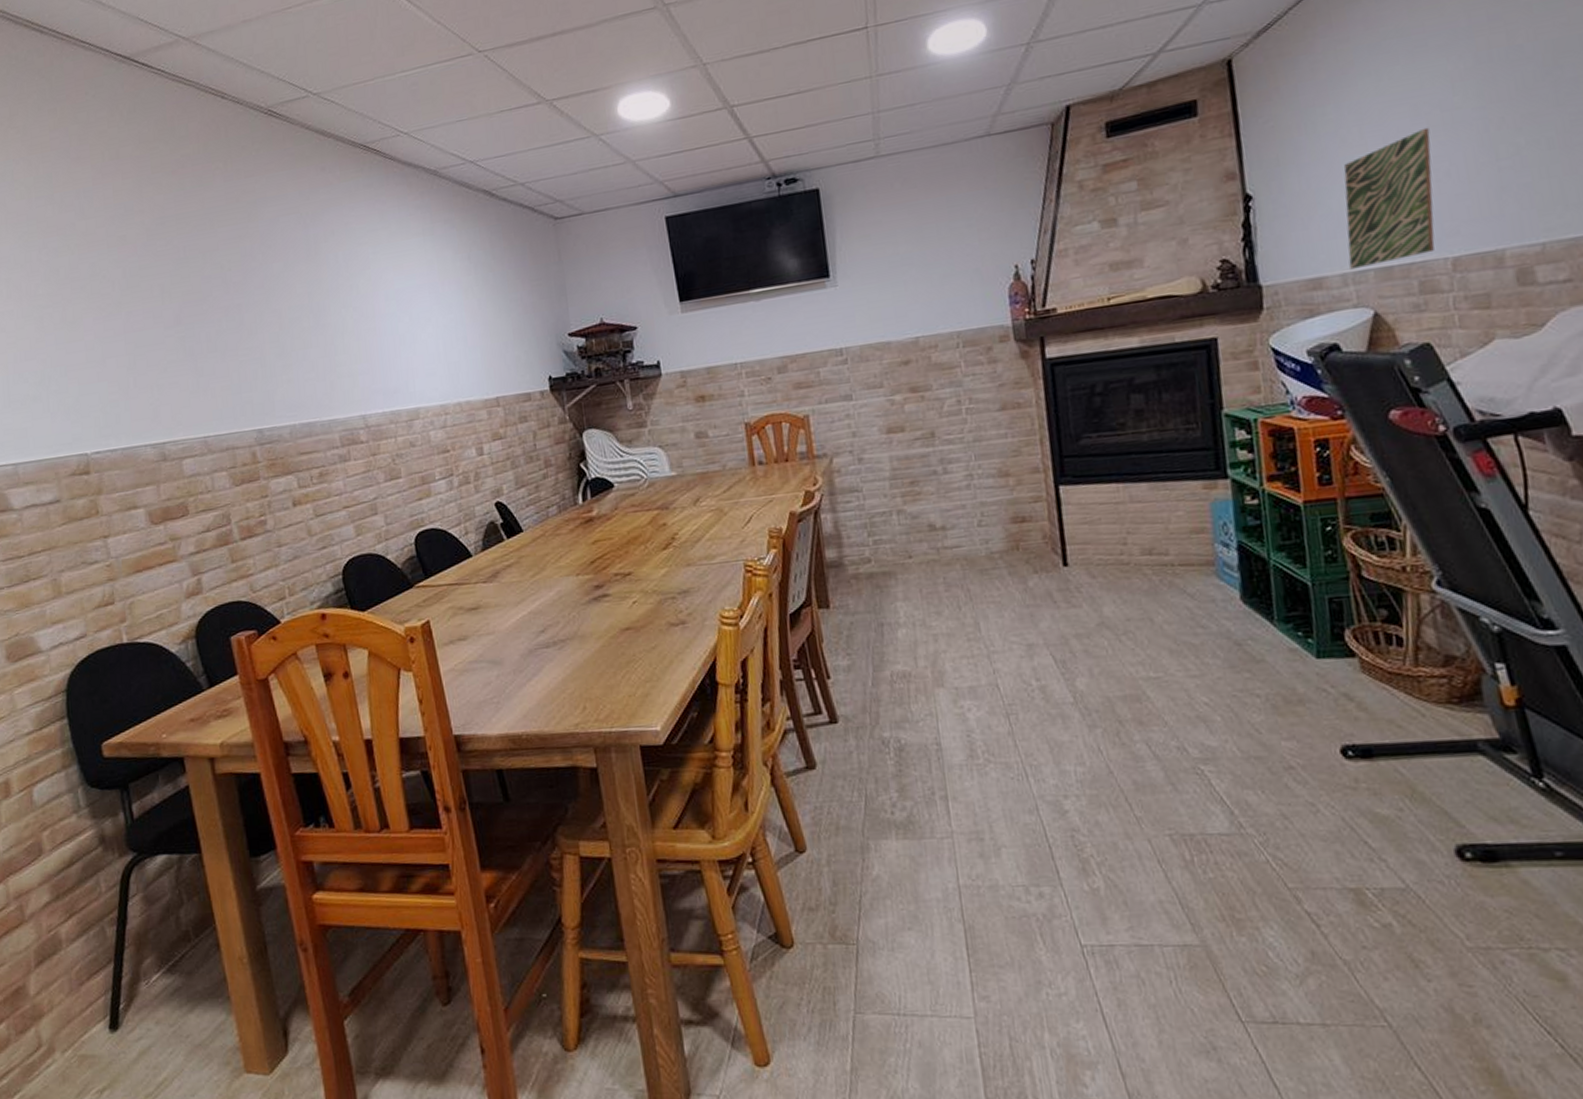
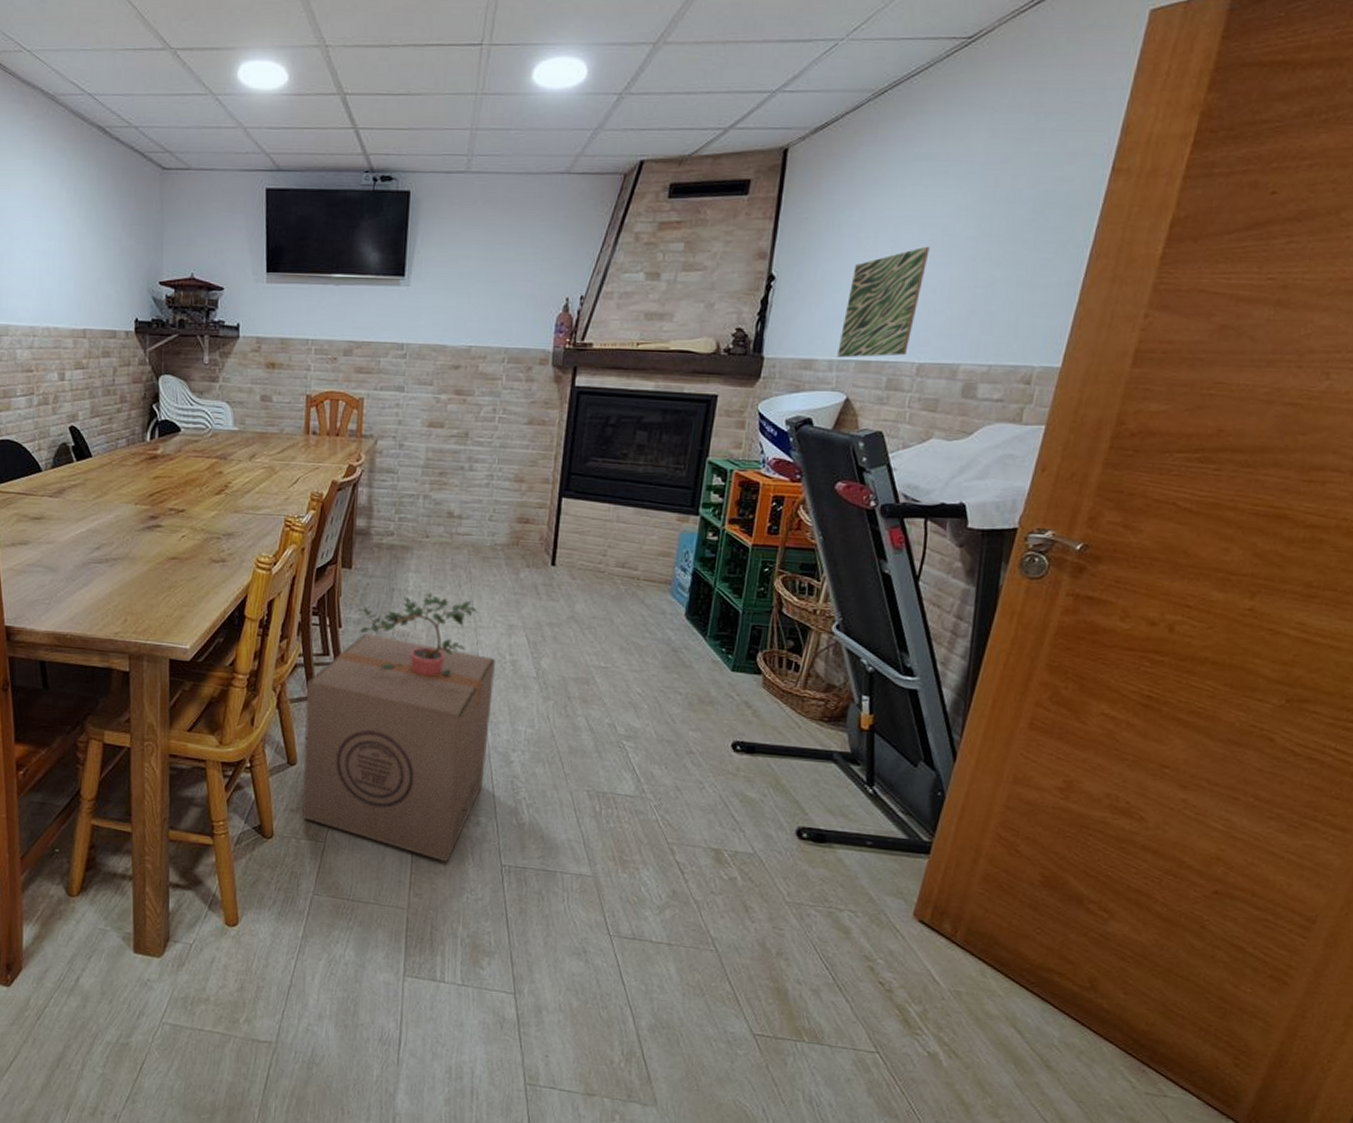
cardboard box: none [802,681,1036,951] -> present [302,634,496,863]
potted plant: none [851,621,988,722] -> present [359,592,479,677]

